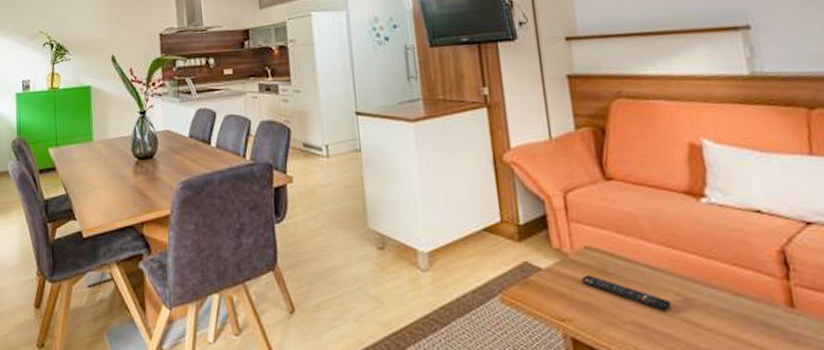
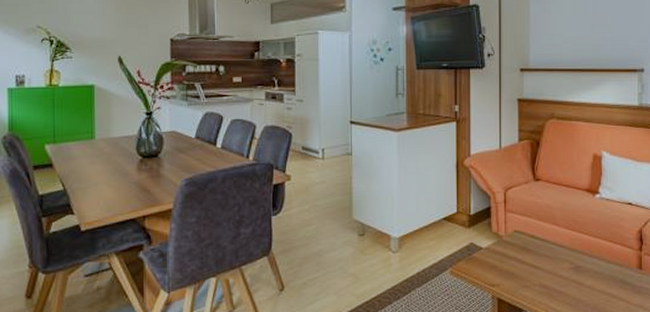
remote control: present [581,275,672,311] -> none [509,251,567,276]

